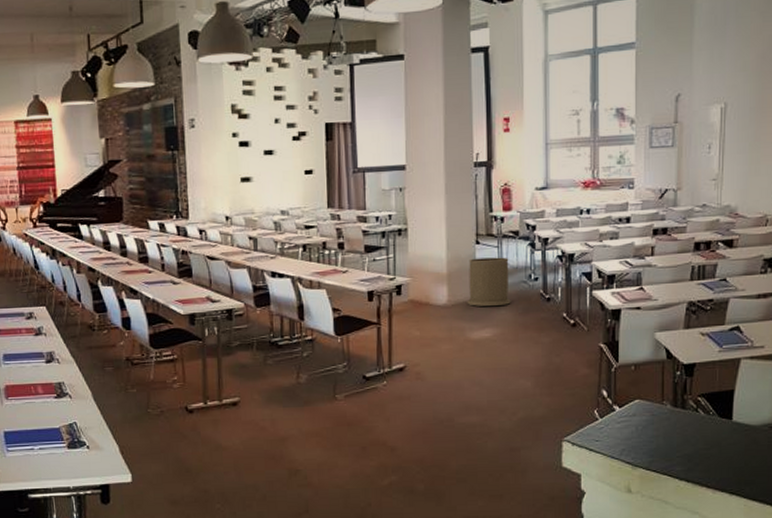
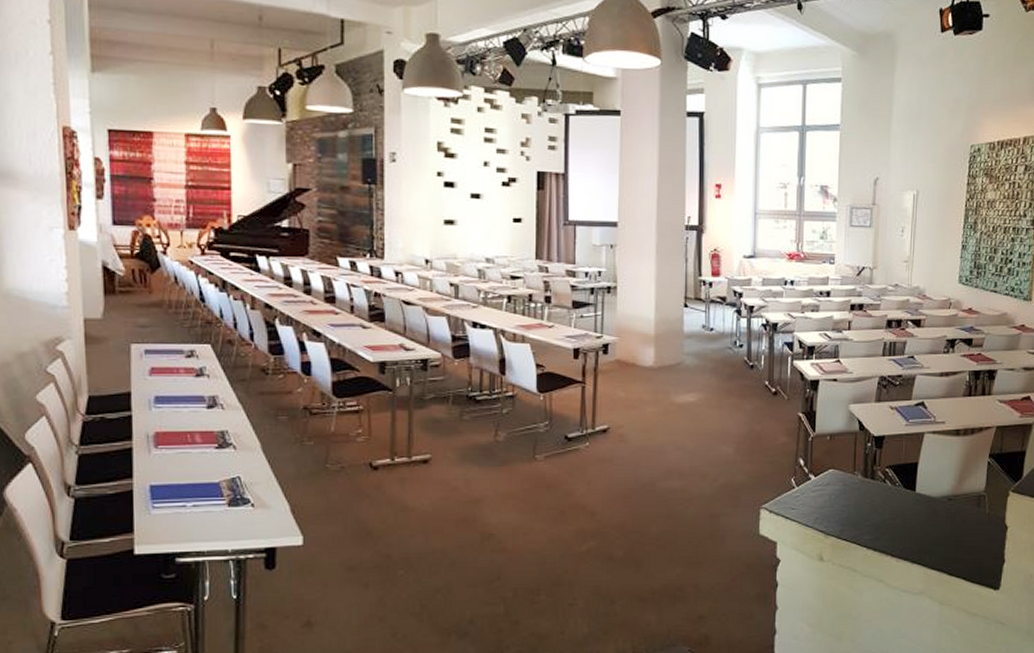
trash can: present [467,257,511,307] -> none [673,321,716,371]

